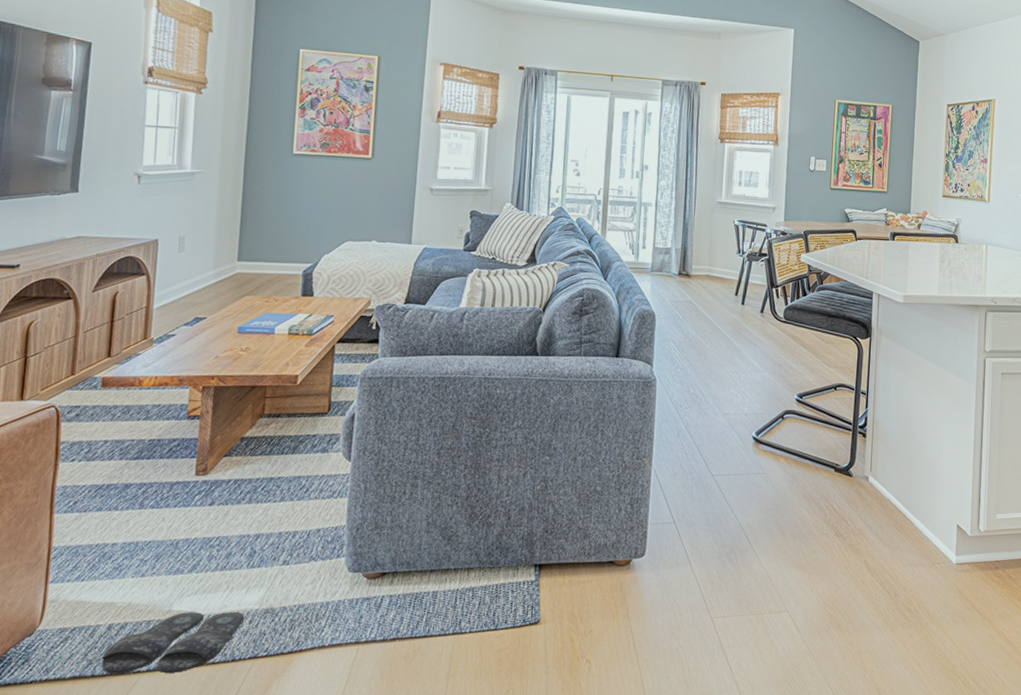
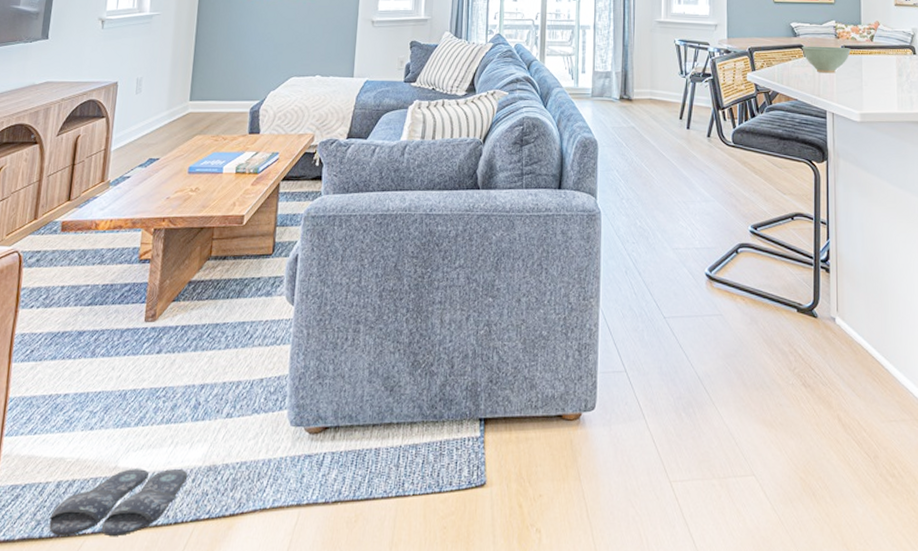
bowl: none [854,231,899,258] -> present [802,46,851,73]

